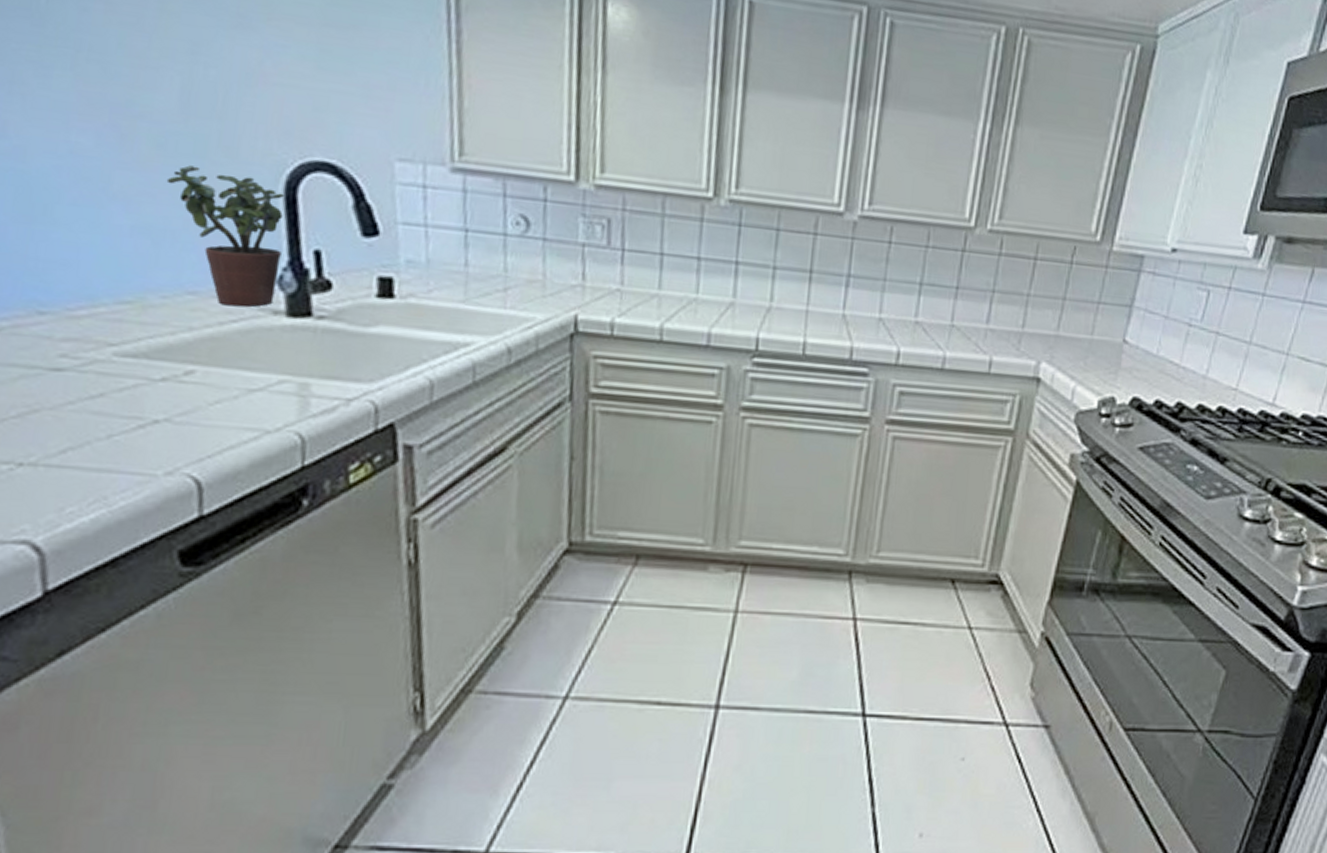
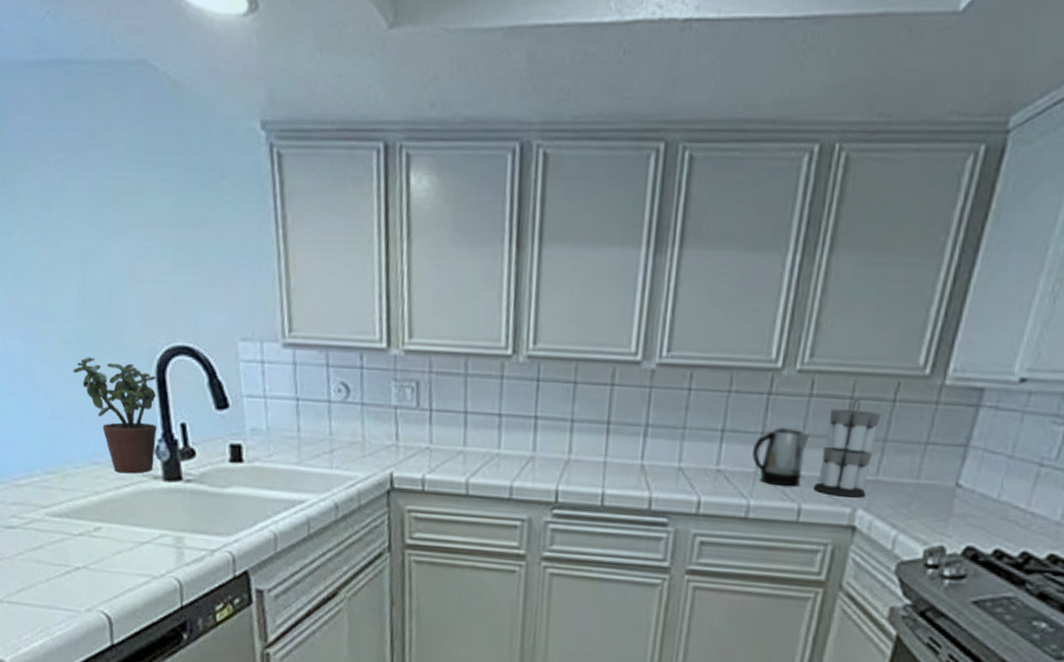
kettle: none [947,282,1000,339] -> present [751,427,810,486]
spice rack: none [1003,259,1061,352] -> present [813,398,881,498]

